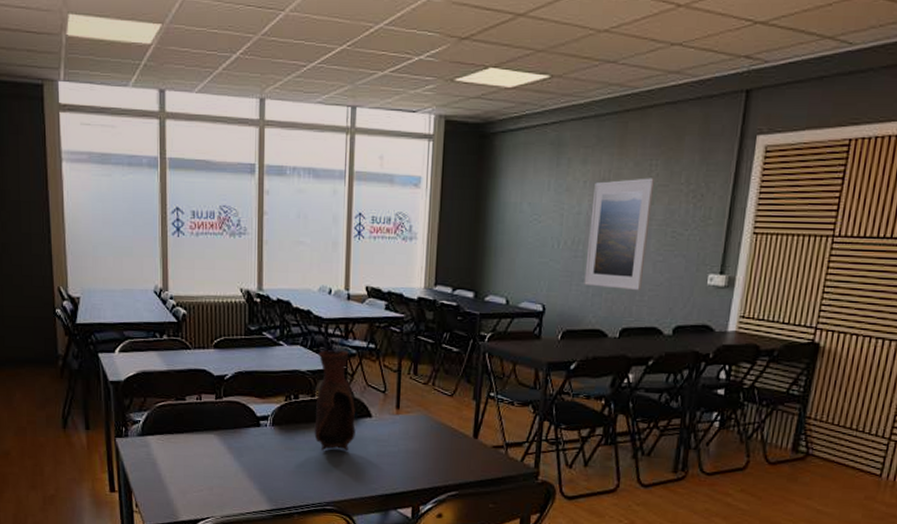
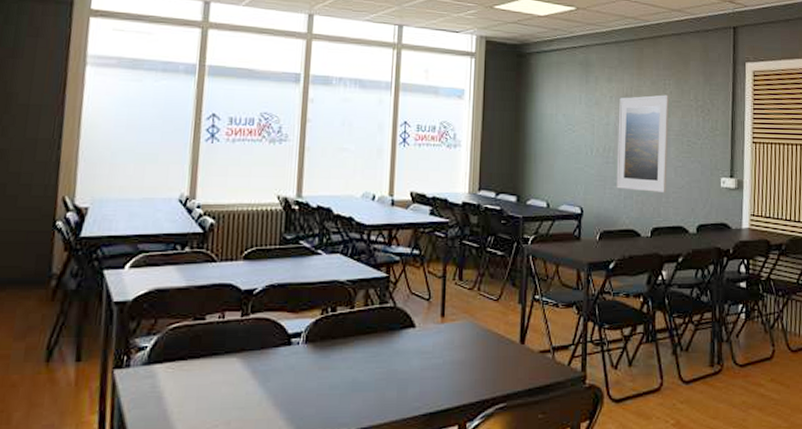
vase: present [314,349,356,451] -> none [352,257,398,368]

